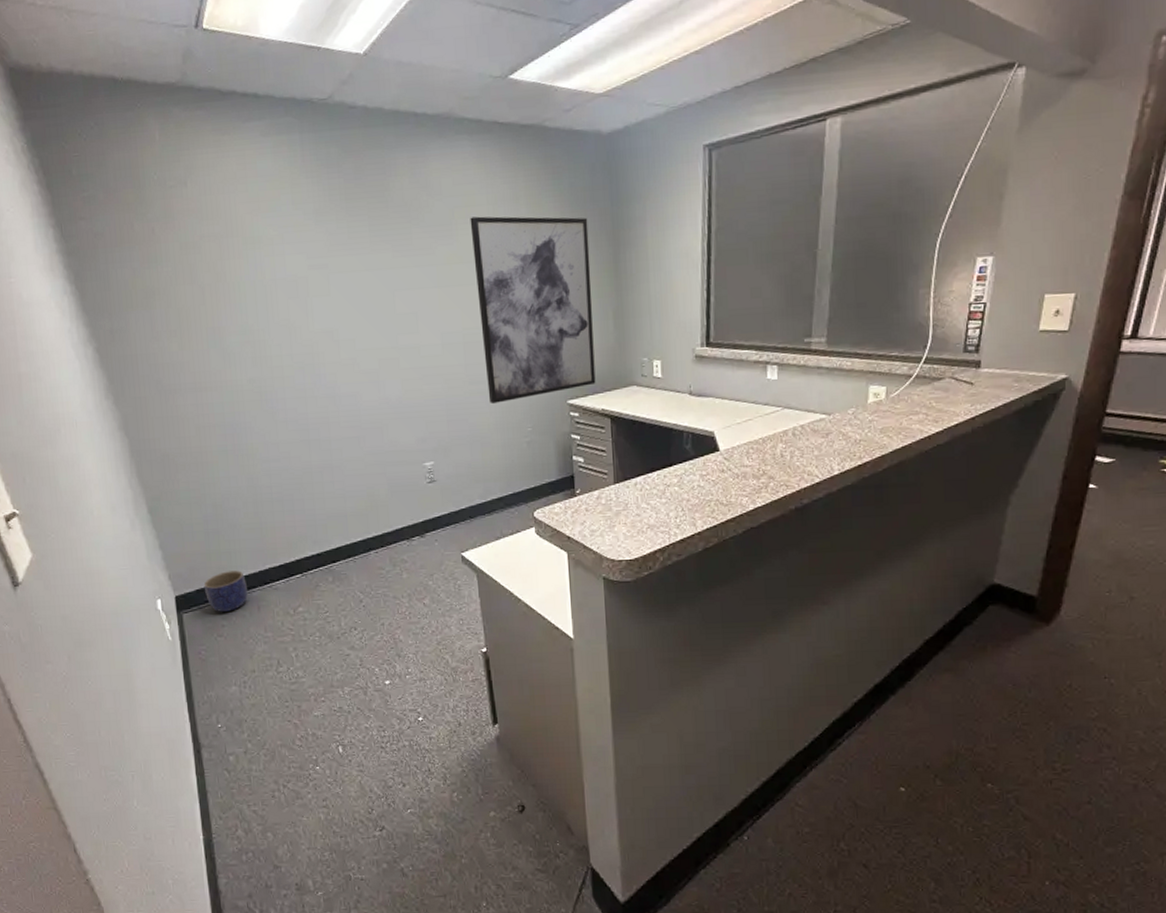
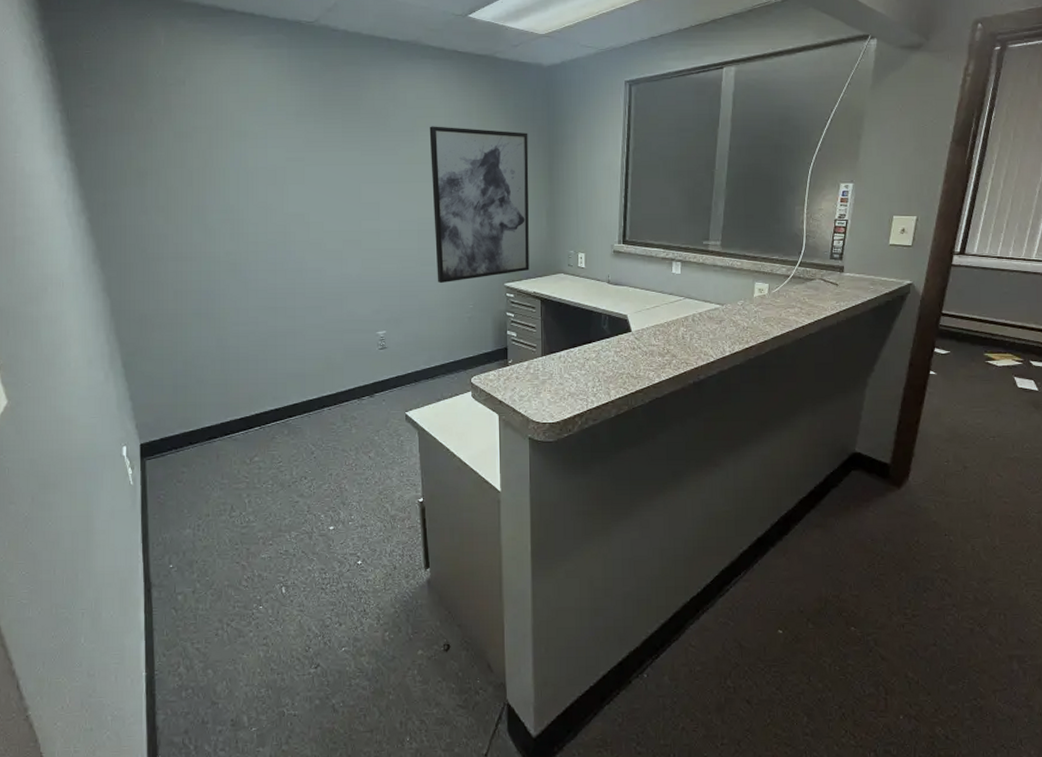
planter: present [203,570,248,612] -> none [168,422,208,459]

